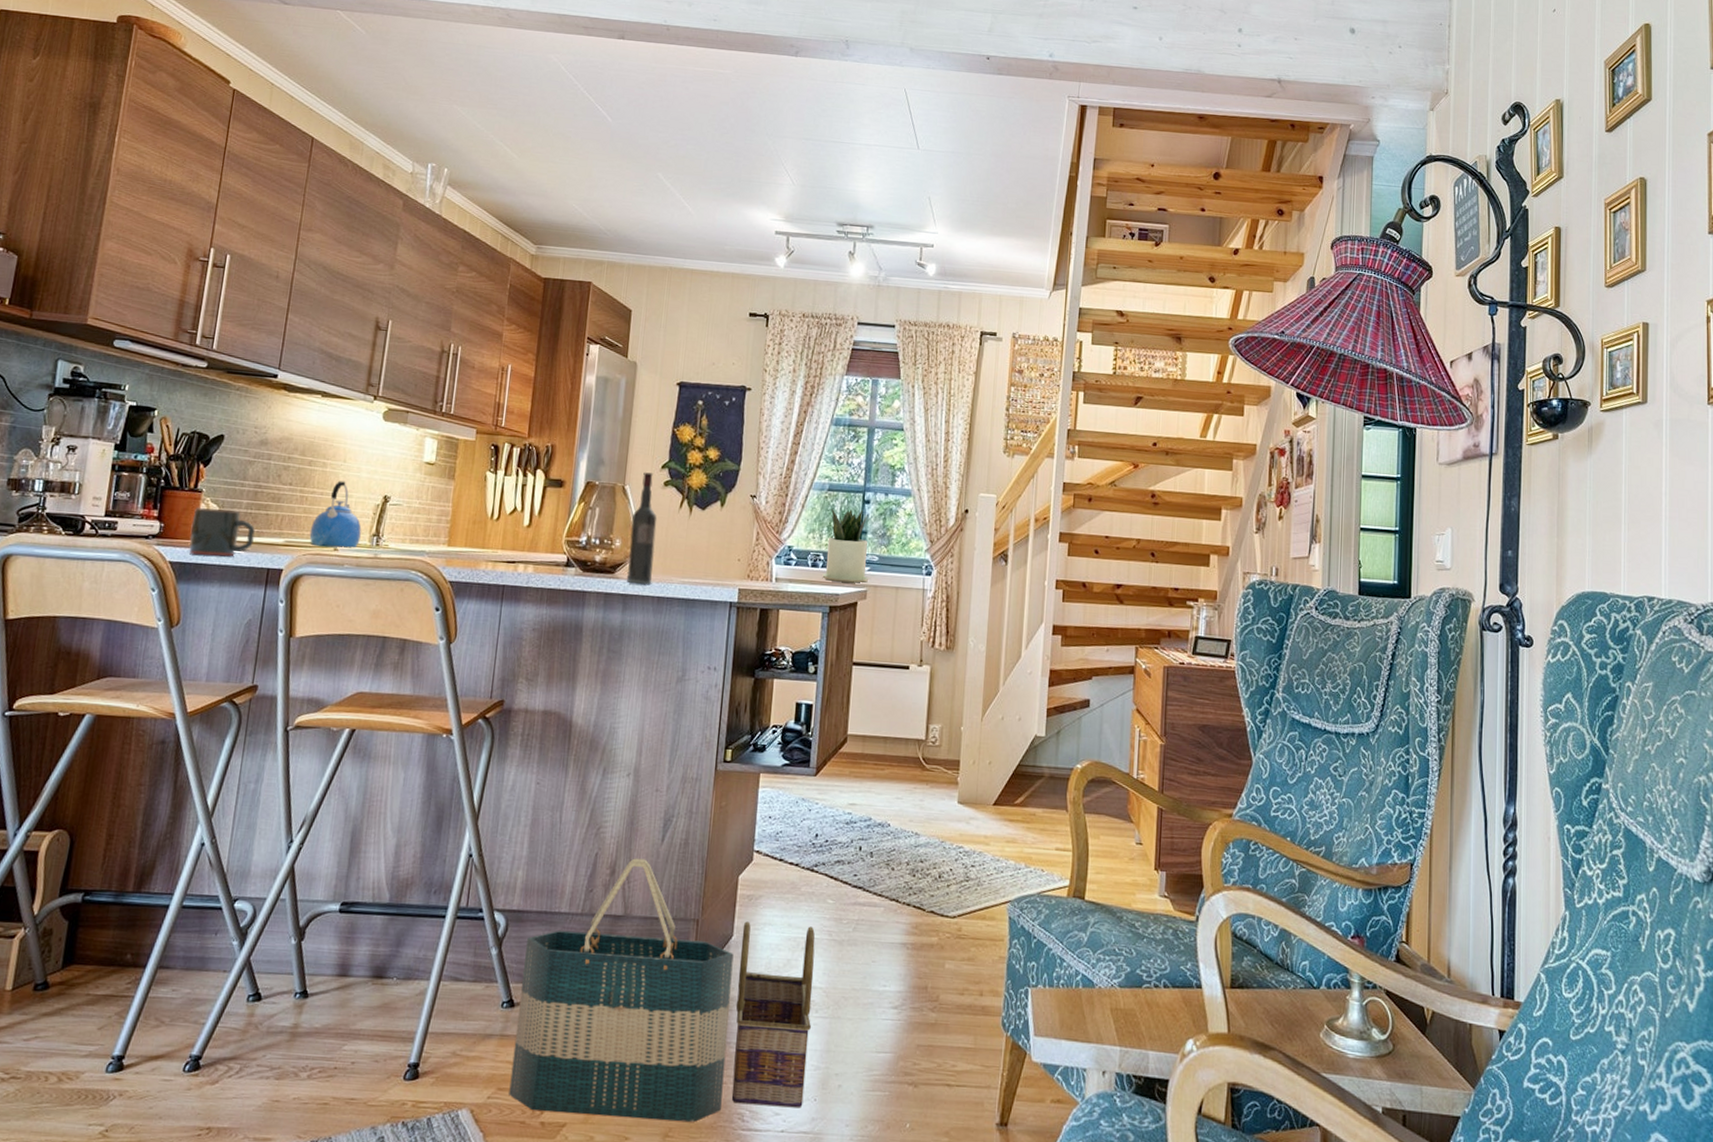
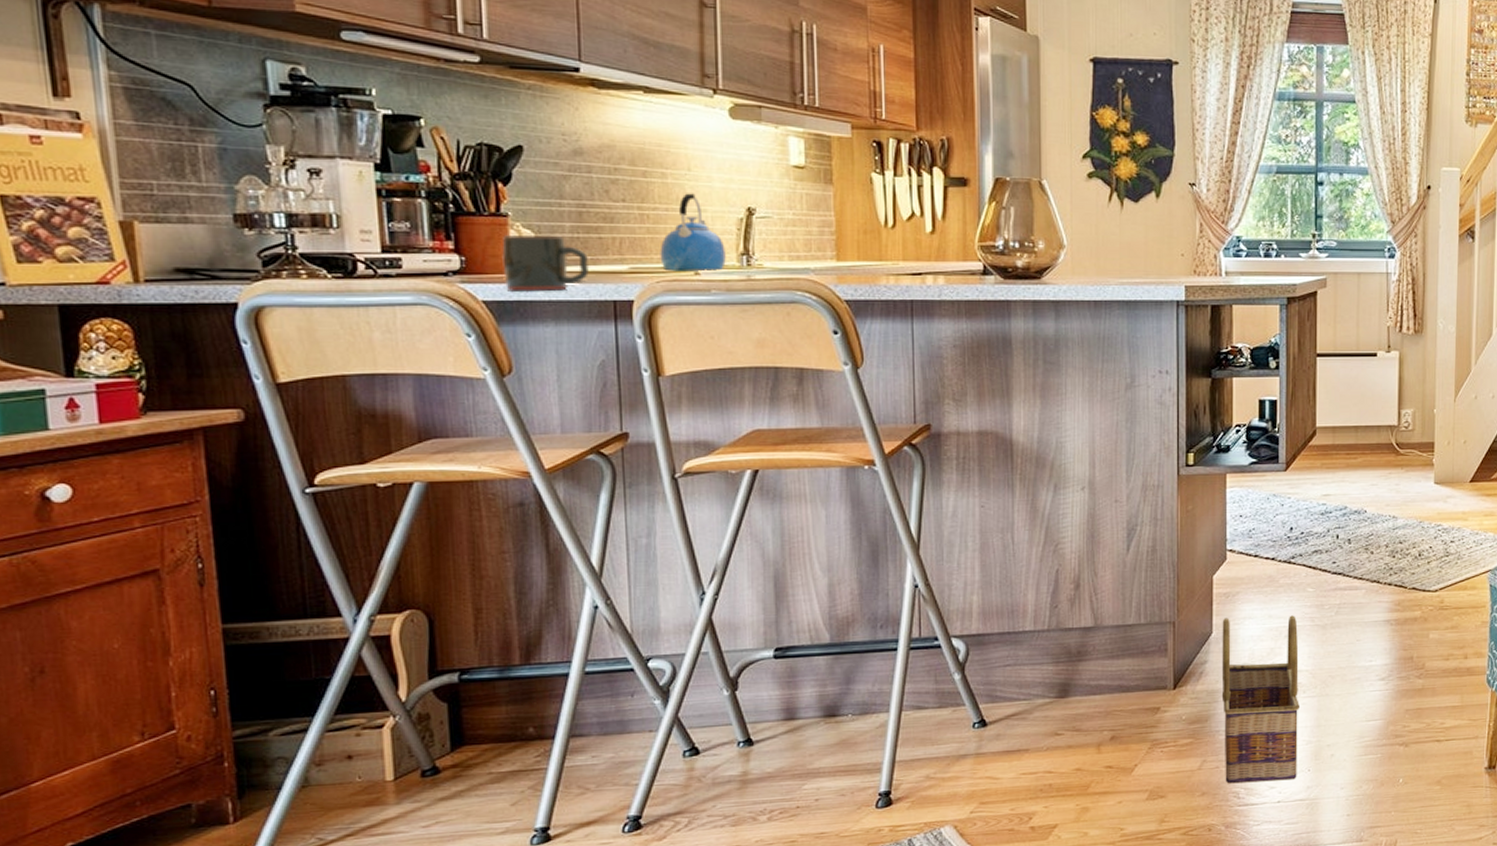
tote bag: present [509,858,734,1122] -> none [991,570,1216,817]
wine bottle: present [627,472,658,584] -> none [1053,164,1086,289]
planter: present [821,509,869,583] -> none [1275,193,1328,271]

